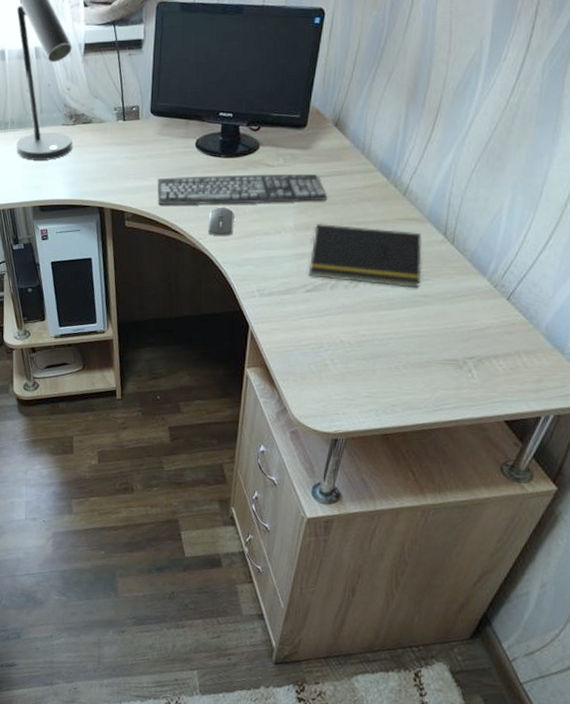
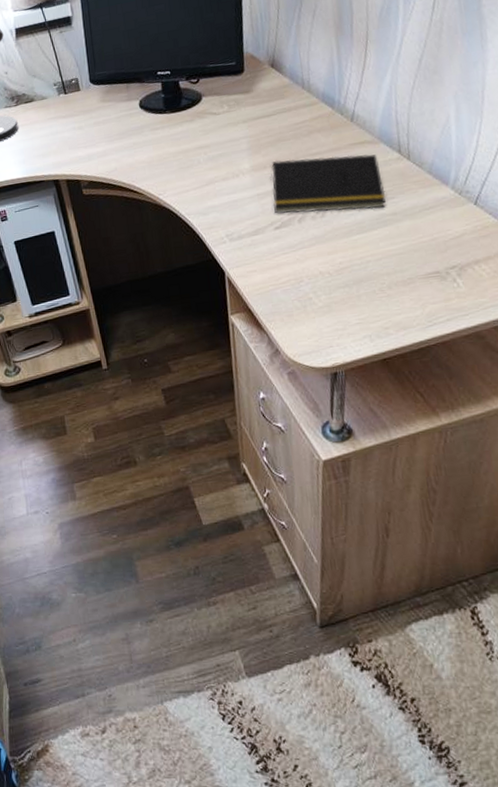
keyboard: present [157,174,328,206] -> none [107,115,278,169]
computer mouse: present [207,207,235,237] -> none [164,160,192,190]

